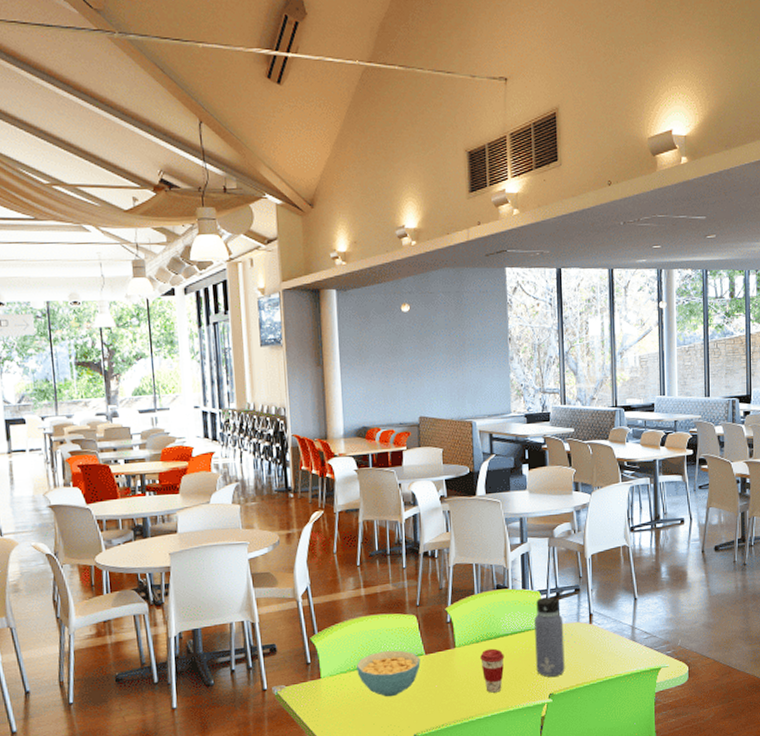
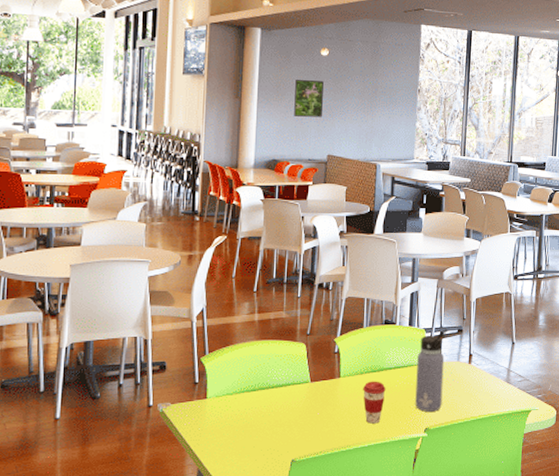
cereal bowl: present [357,650,421,697] -> none [243,376,305,422]
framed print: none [378,339,409,379] -> present [294,80,324,117]

